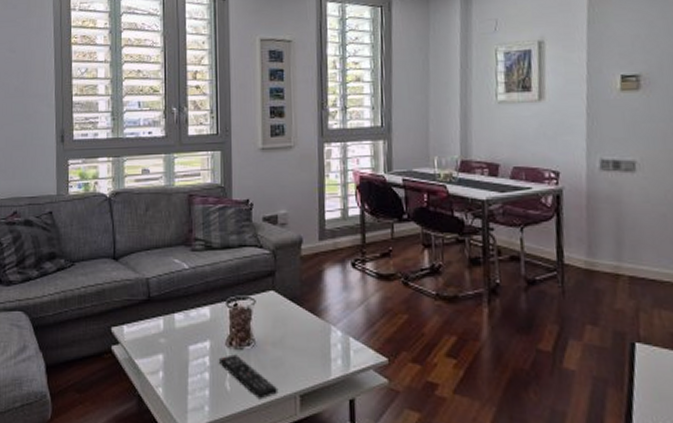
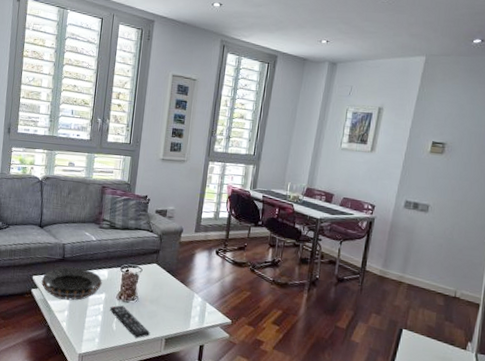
decorative bowl: none [123,309,204,356] -> present [41,267,102,301]

